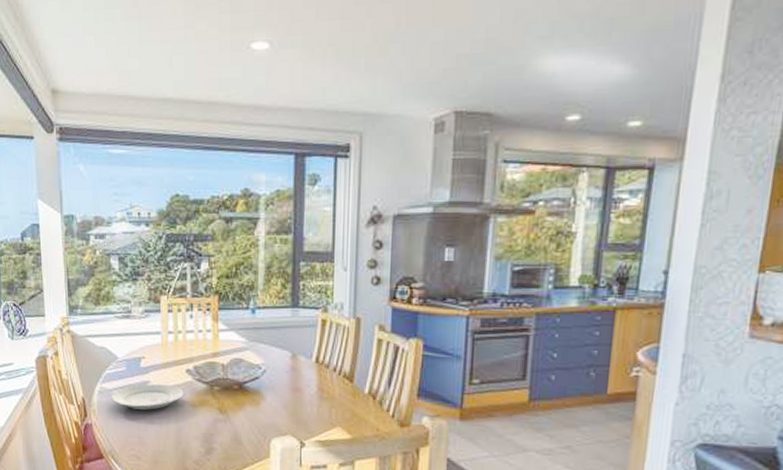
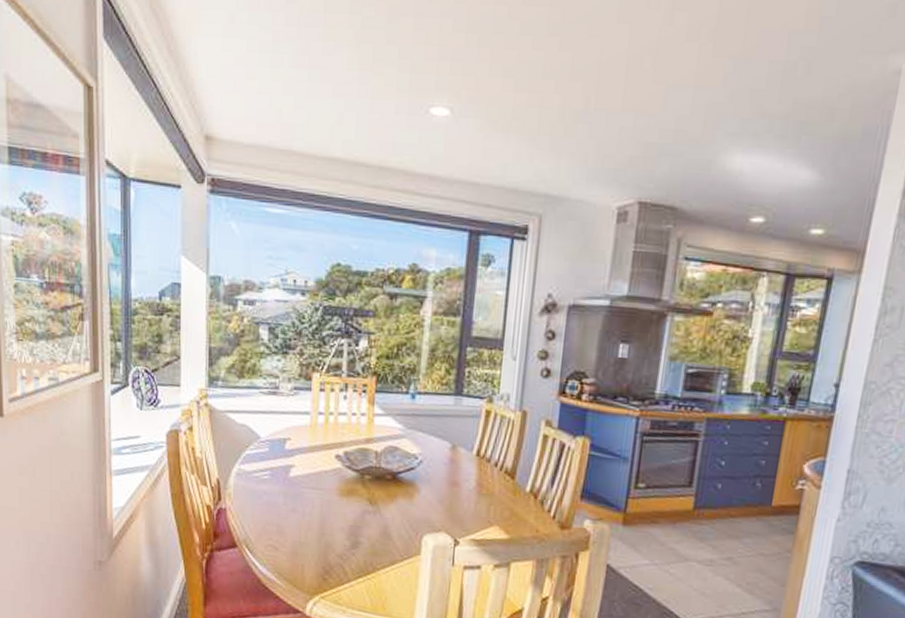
plate: present [111,384,185,410] -> none [250,467,333,497]

